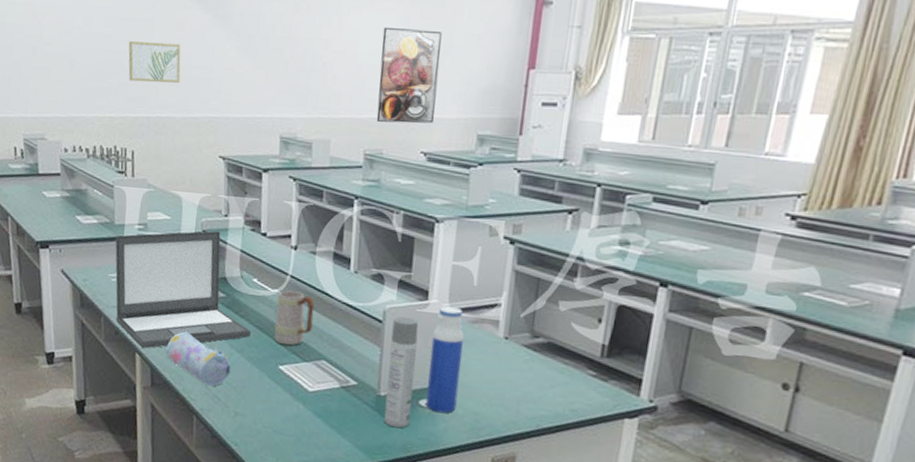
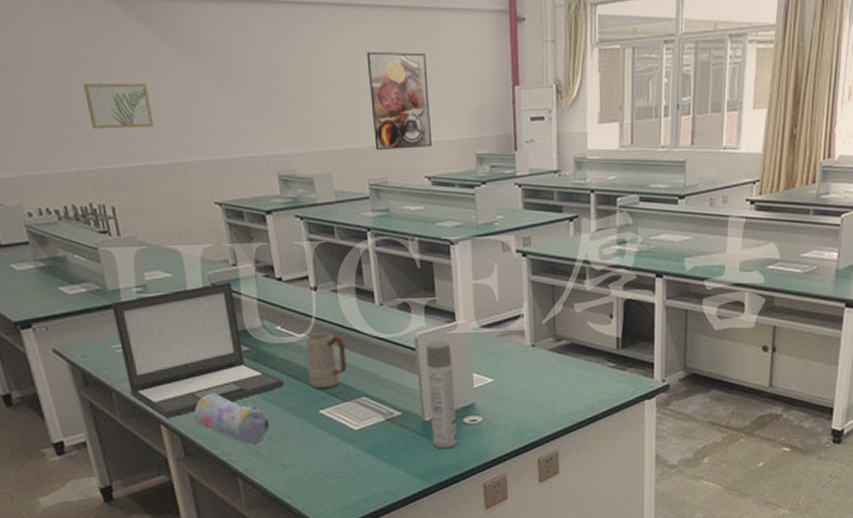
water bottle: present [426,306,464,414] -> none [465,323,498,427]

